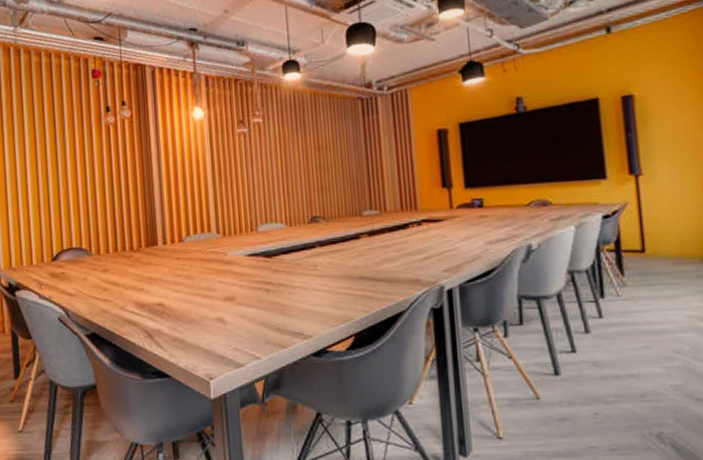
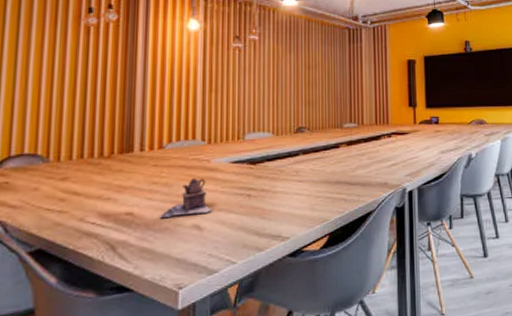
teapot: none [187,271,234,311] -> present [160,178,213,219]

